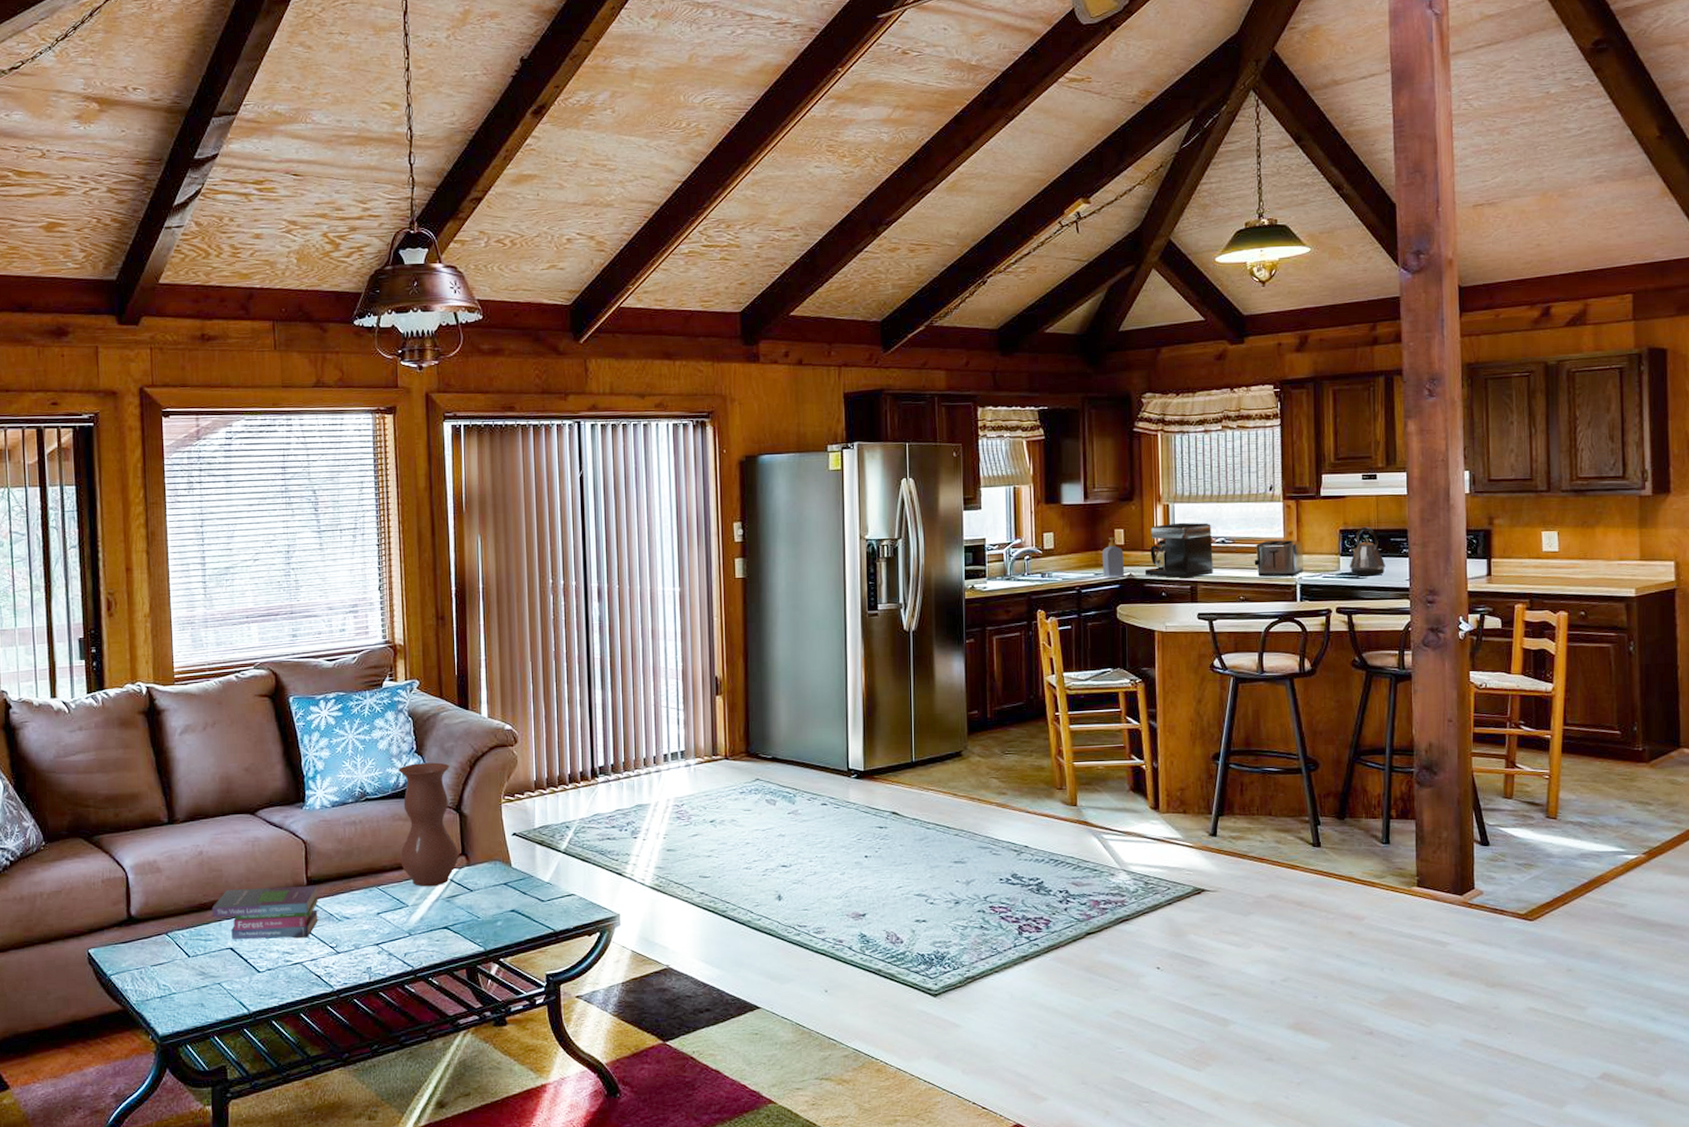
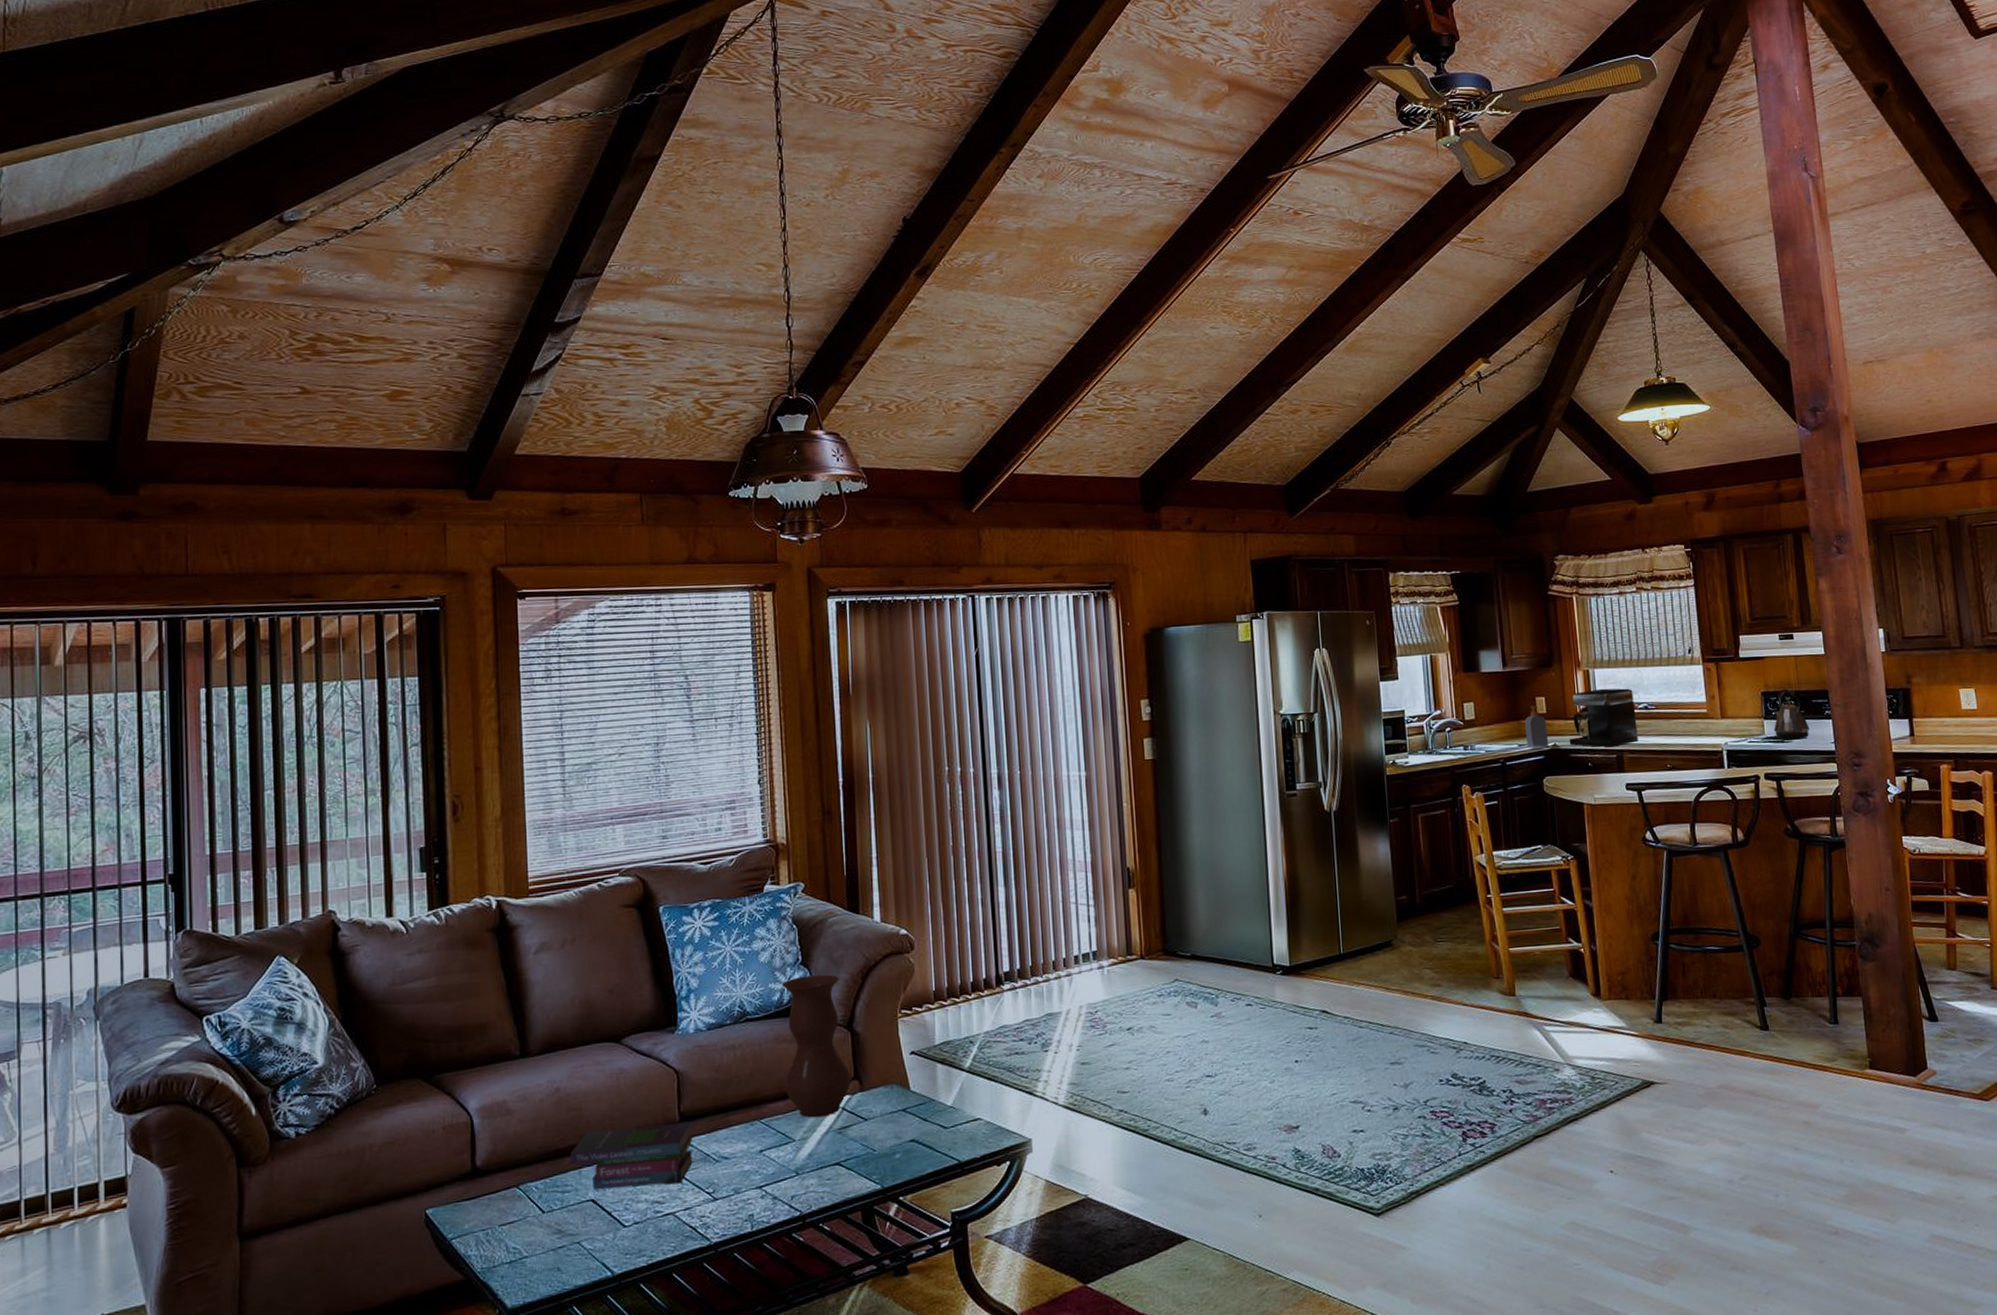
toaster: present [1254,540,1304,577] -> none [1678,704,1729,743]

